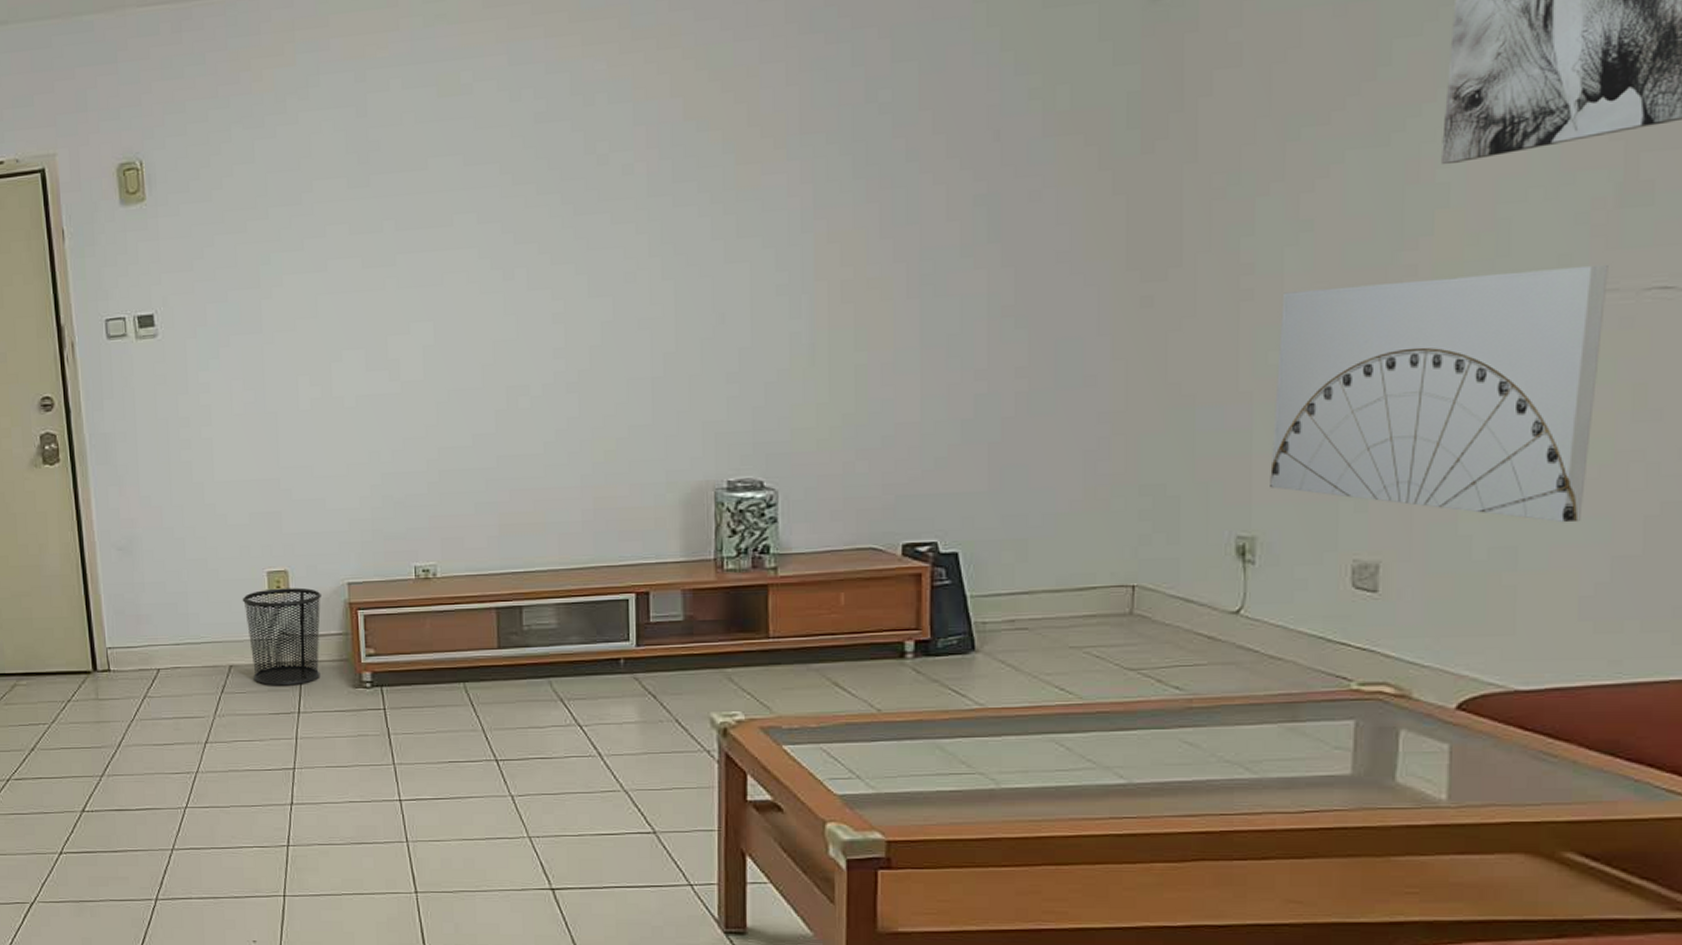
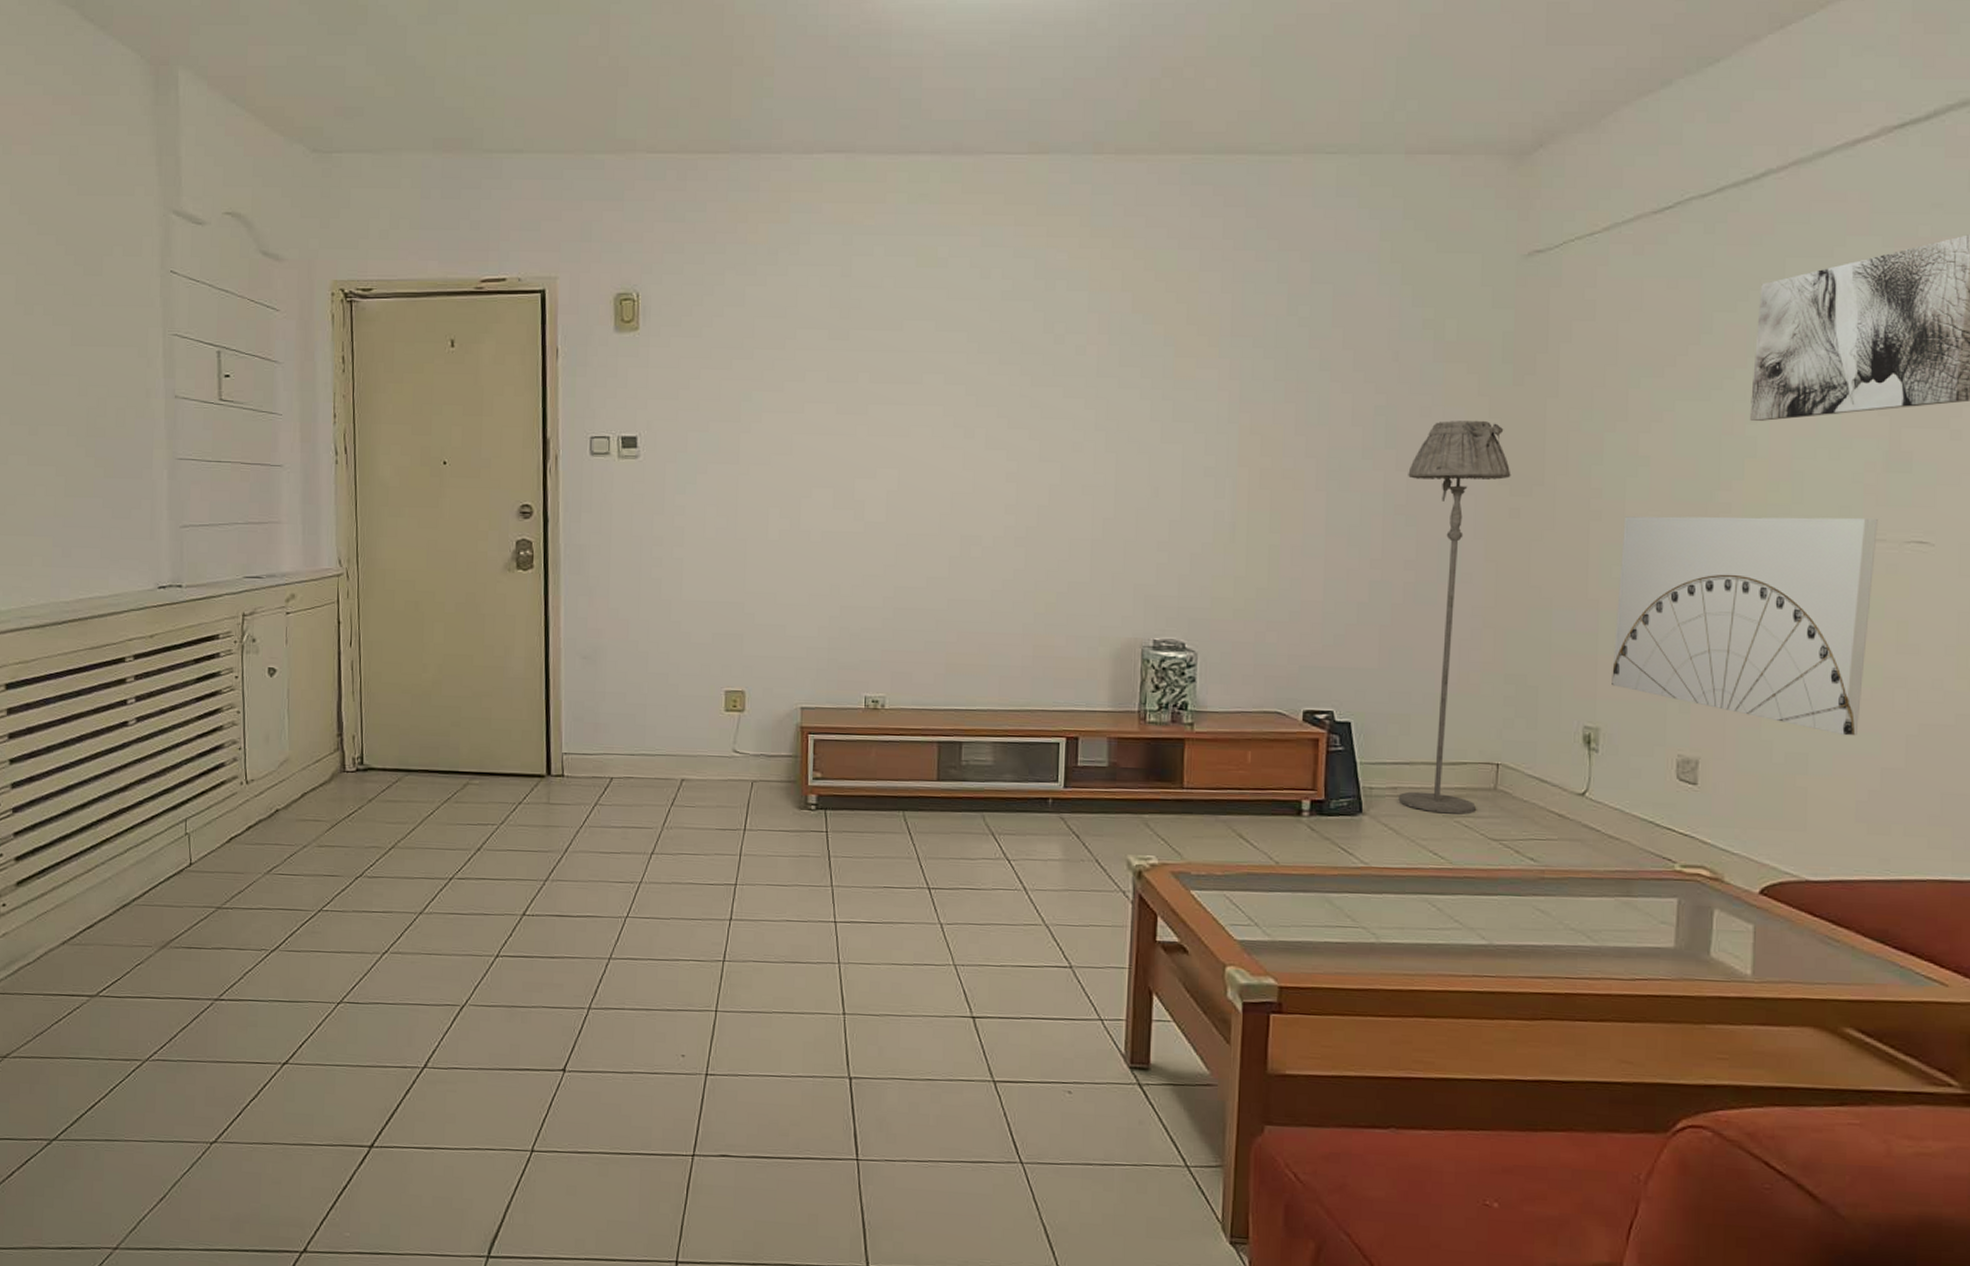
waste bin: present [242,587,323,686] -> none [698,707,776,803]
floor lamp: none [1016,199,1142,645] -> present [1398,420,1511,815]

